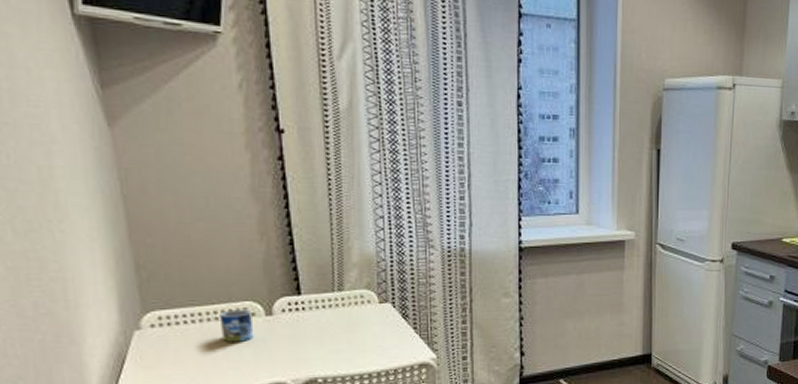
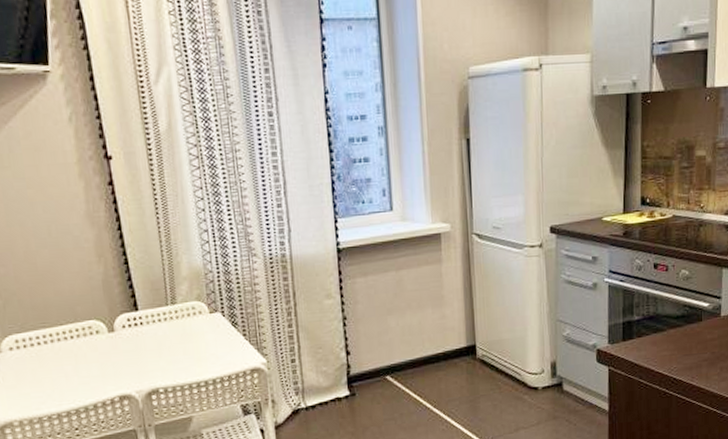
mug: present [219,309,255,342] -> none [67,327,100,360]

